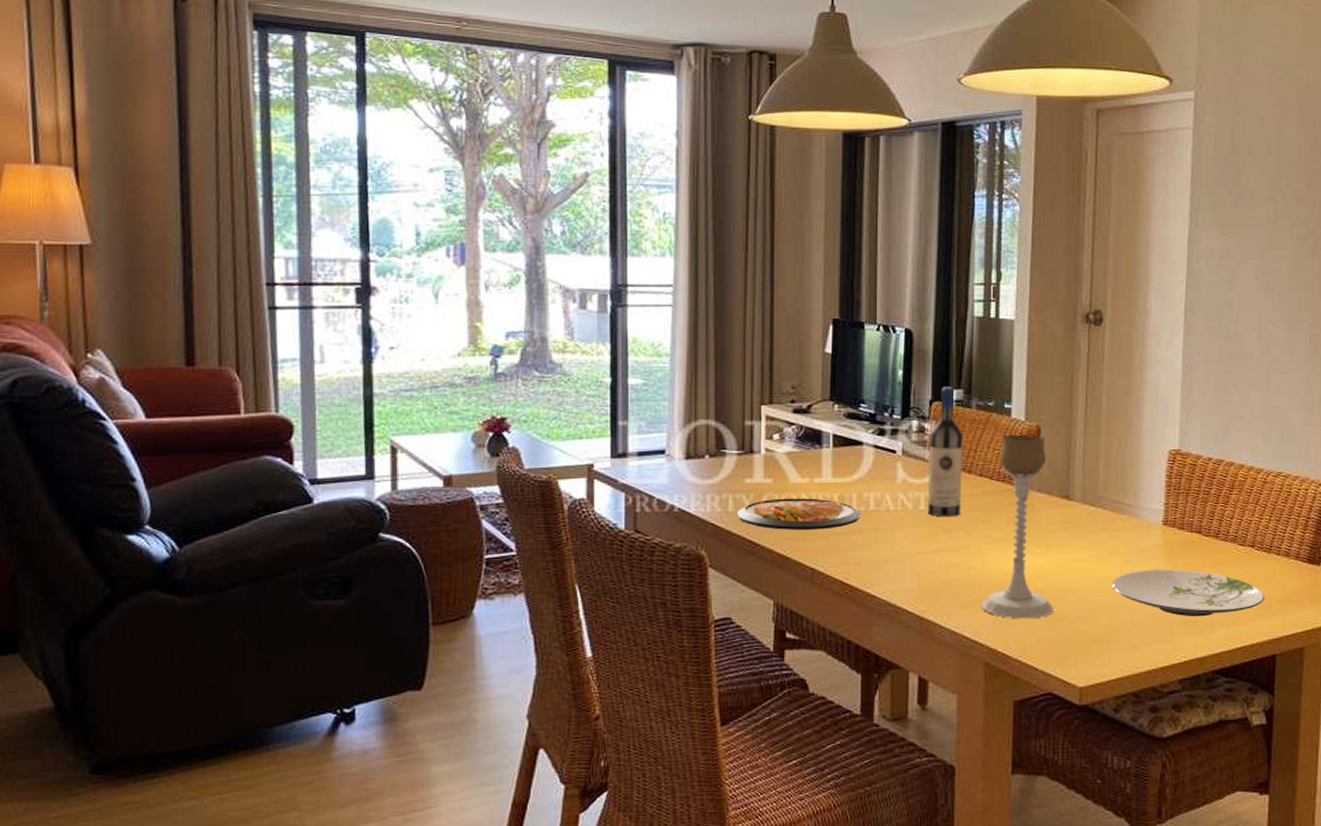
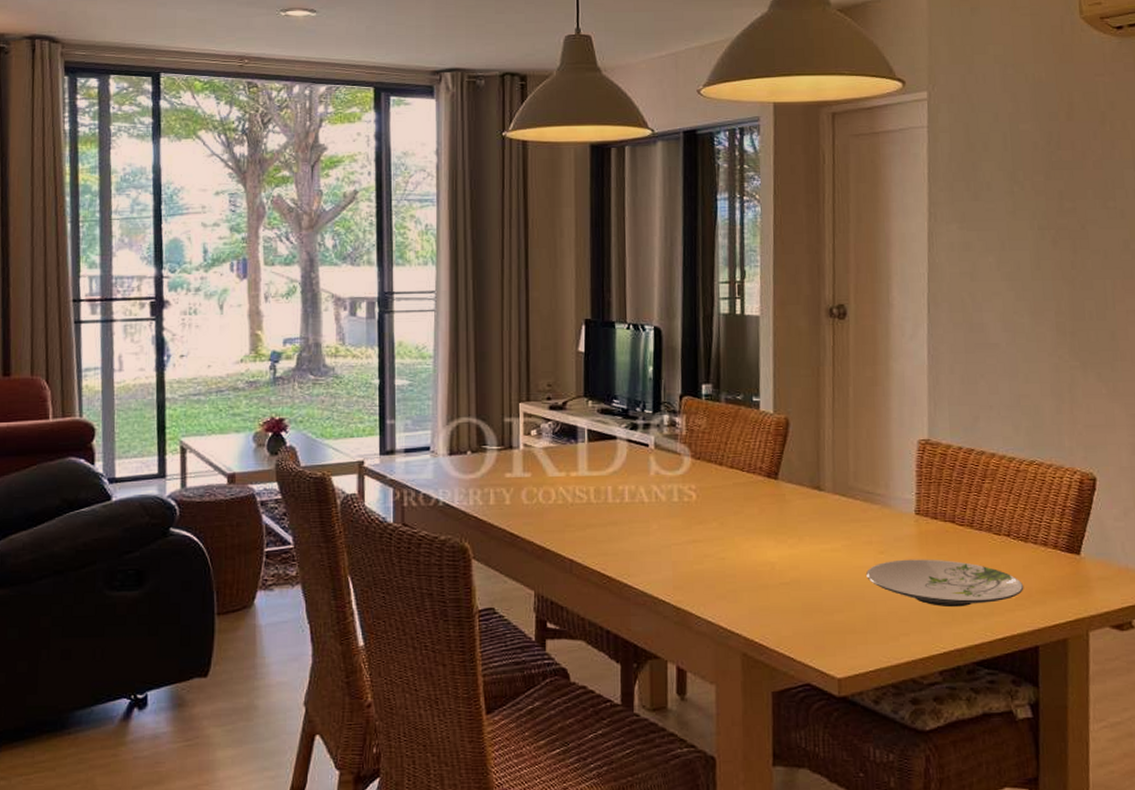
dish: present [737,498,861,530] -> none [498,491,616,522]
wine bottle: present [927,387,963,517] -> none [680,382,714,509]
candle holder: present [980,434,1054,619] -> none [736,426,809,610]

